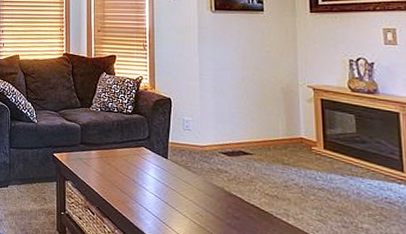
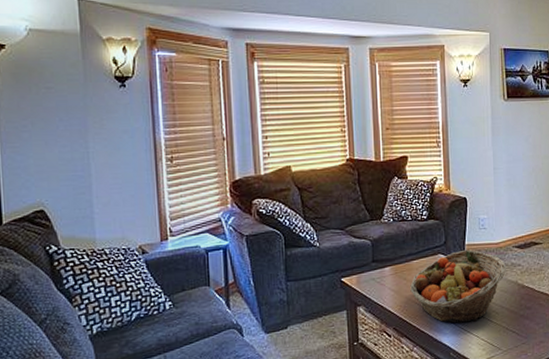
fruit basket: none [114,147,211,219] -> present [410,250,506,323]

